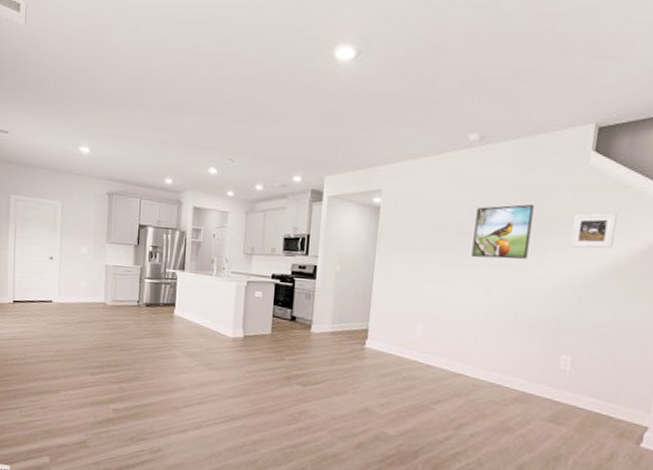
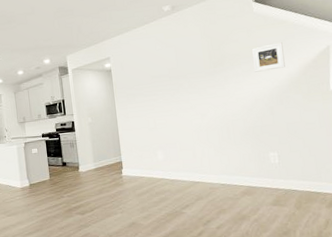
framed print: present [471,204,534,259] -> none [181,48,226,93]

